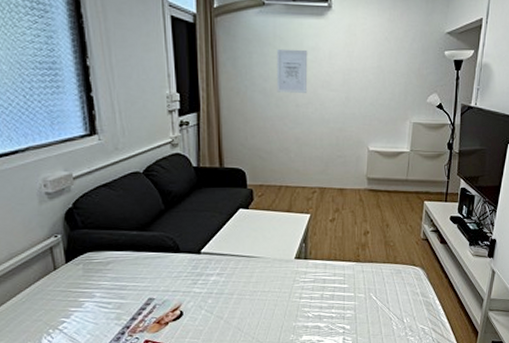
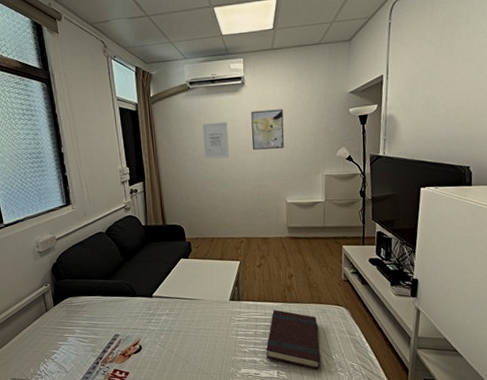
book: none [332,270,391,335] -> present [266,310,320,370]
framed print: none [334,41,373,88] -> present [251,109,284,150]

